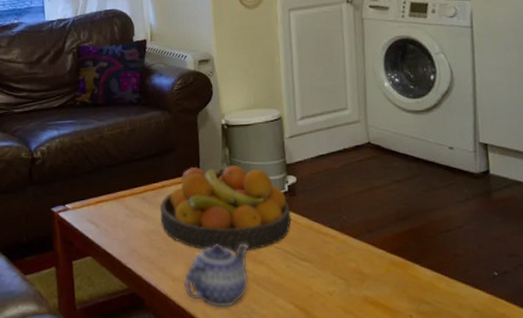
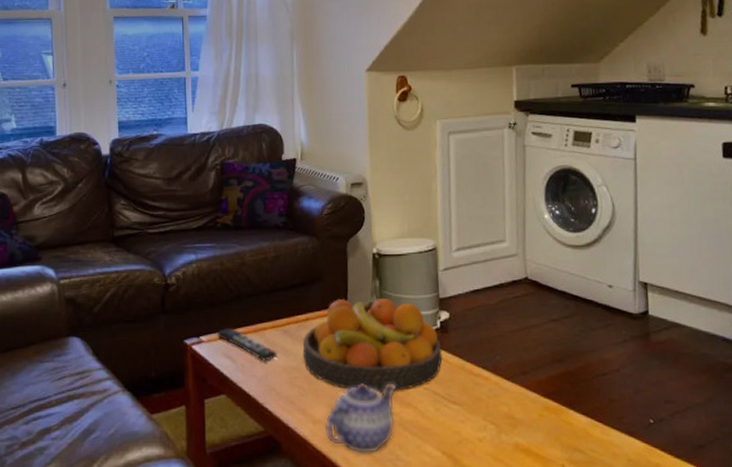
remote control: none [81,195,137,226] -> present [217,327,277,362]

